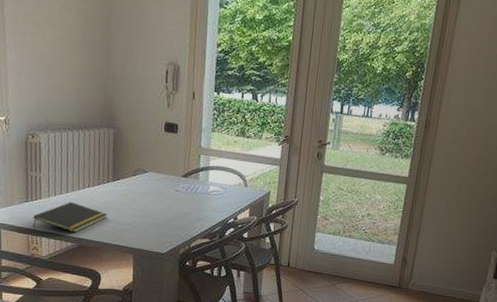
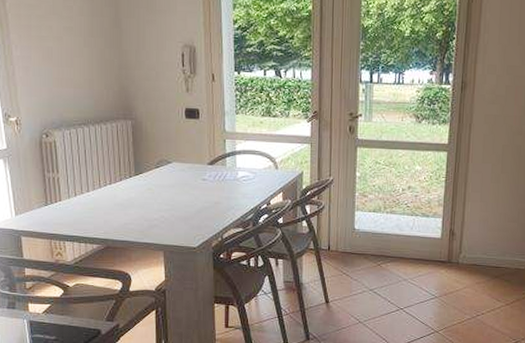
notepad: present [33,202,108,233] -> none [54,201,133,234]

